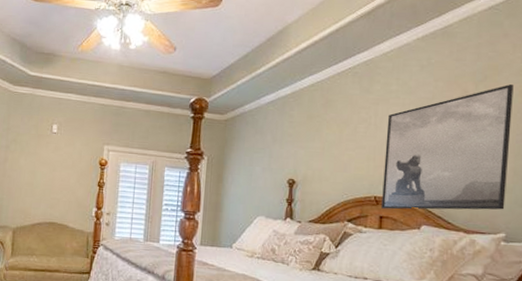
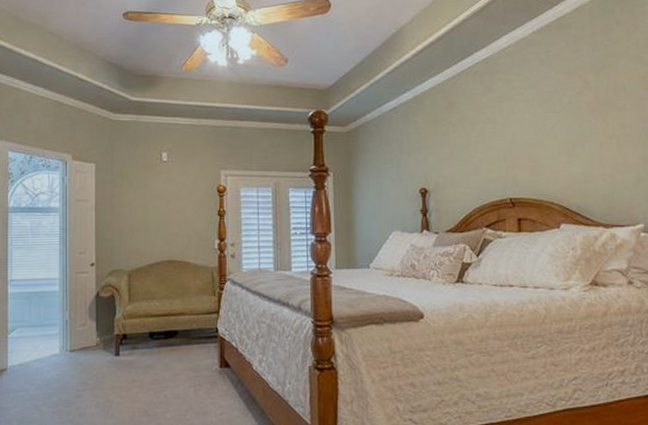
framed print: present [381,84,514,210] -> none [513,72,640,210]

